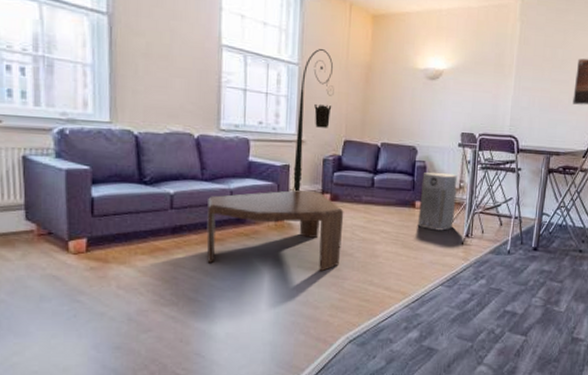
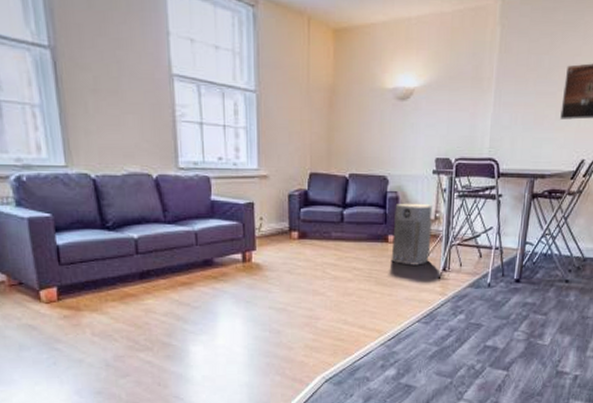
coffee table: present [206,189,344,272] -> none [173,228,314,313]
floor lamp: present [293,49,334,192] -> none [258,72,296,231]

